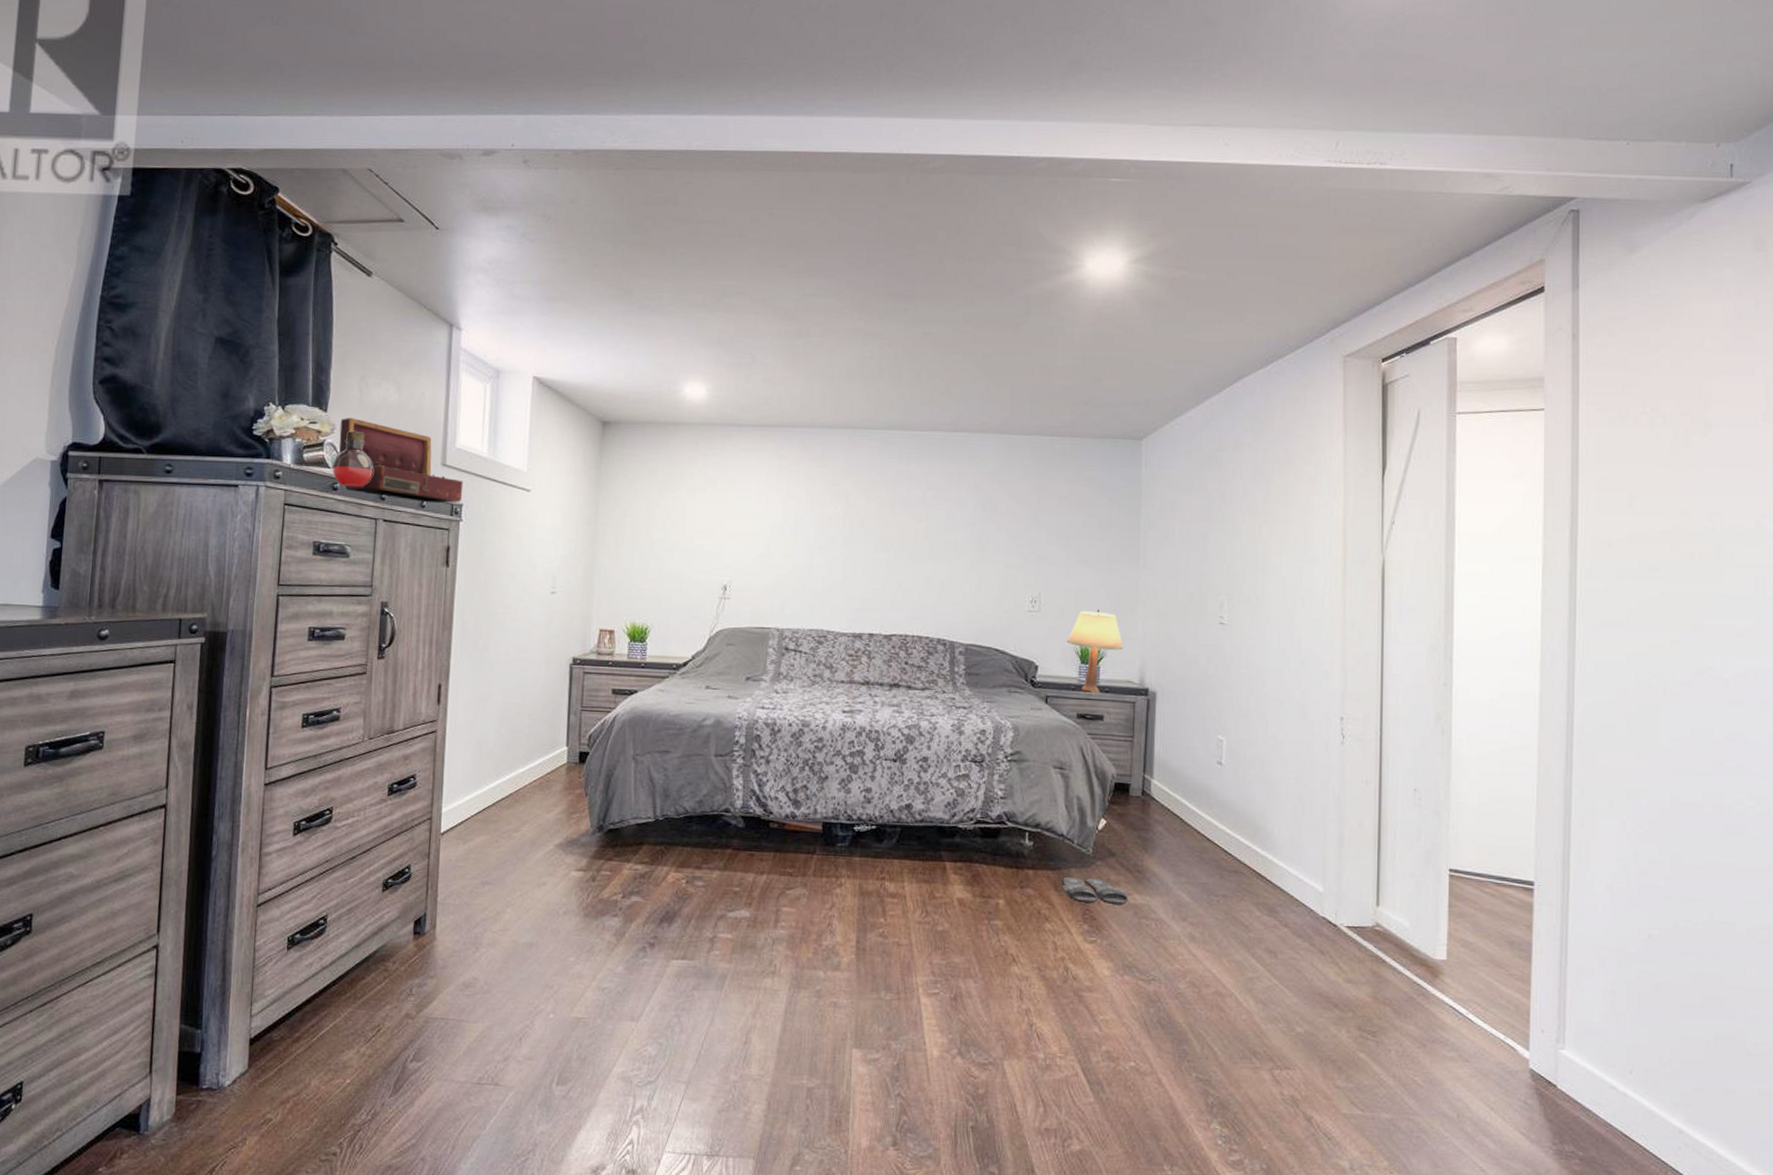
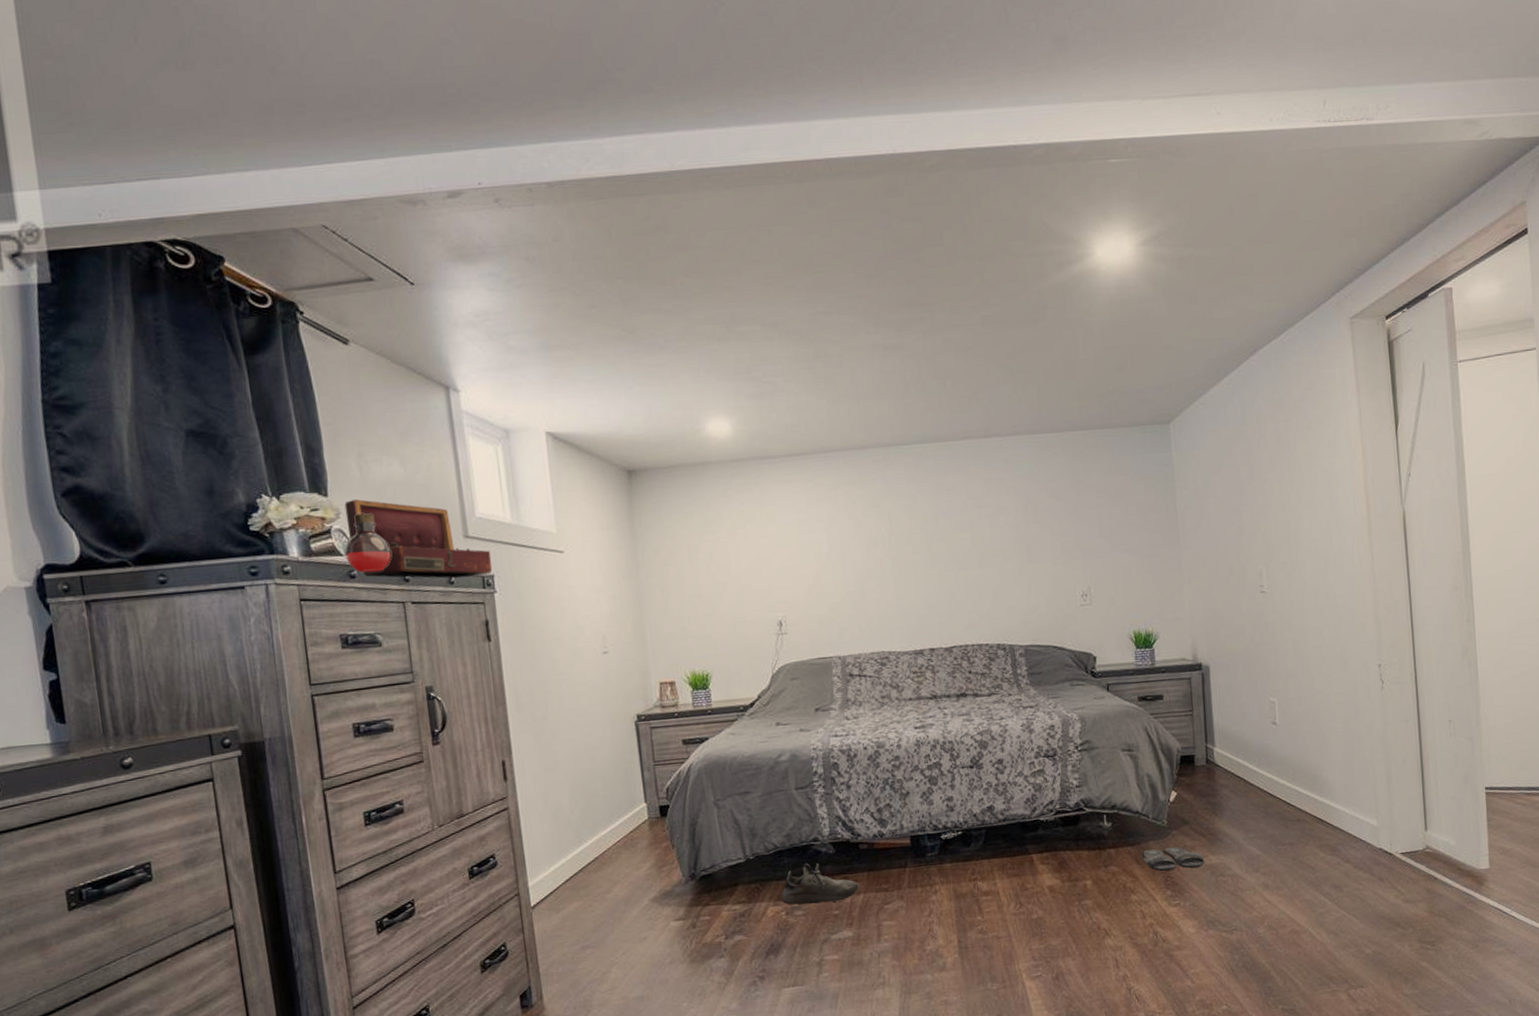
athletic shoe: none [683,833,765,878] -> present [781,863,860,905]
table lamp: present [1067,608,1124,694] -> none [1121,593,1174,676]

